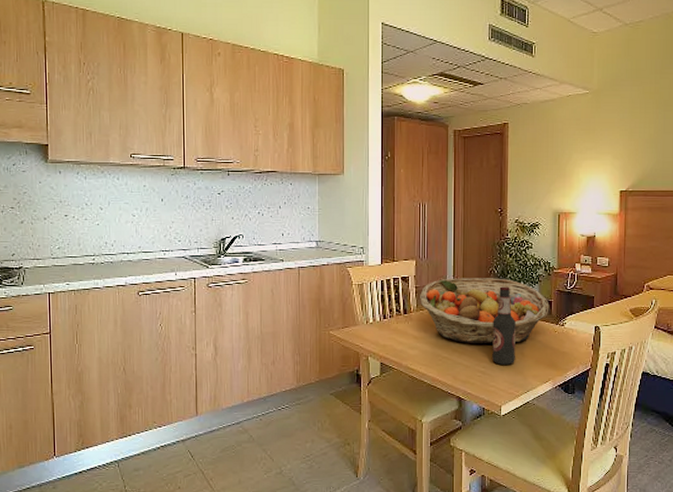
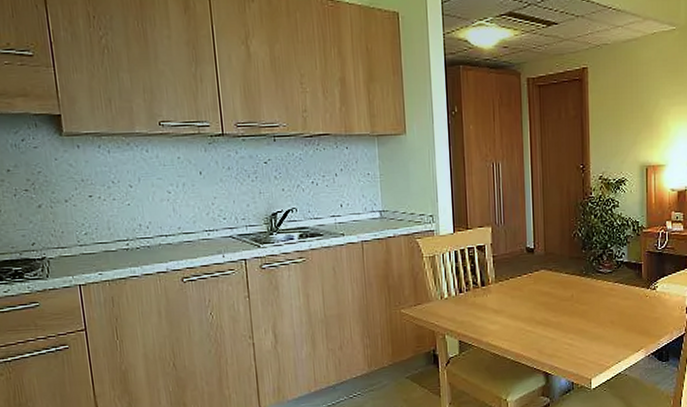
fruit basket: present [420,278,550,343] -> none [498,241,640,314]
bottle: present [492,286,516,365] -> none [579,250,604,335]

